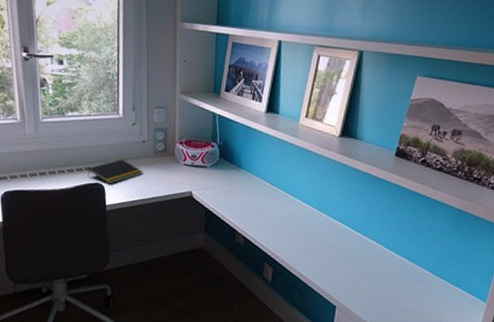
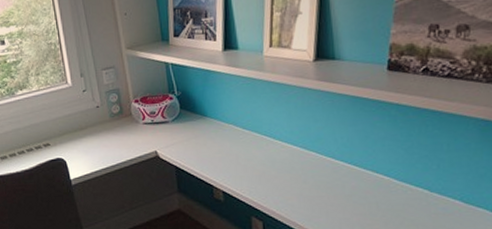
notepad: present [87,159,143,184] -> none [47,130,102,157]

